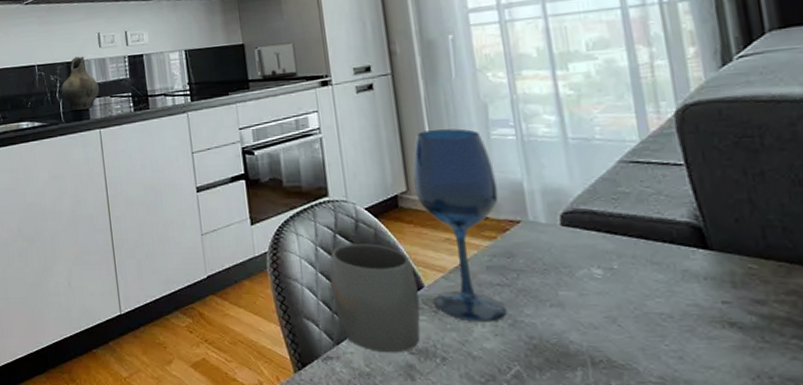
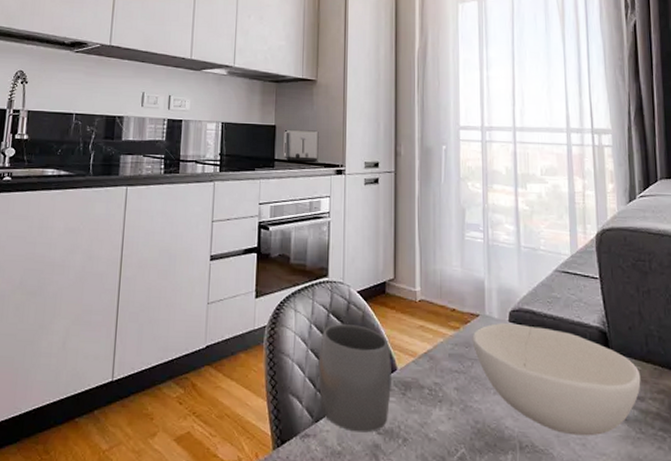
ceramic jug: present [61,56,99,110] -> none [95,112,134,165]
wineglass: present [412,128,508,322] -> none [401,226,465,406]
bowl: none [514,227,760,348] -> present [472,323,641,436]

